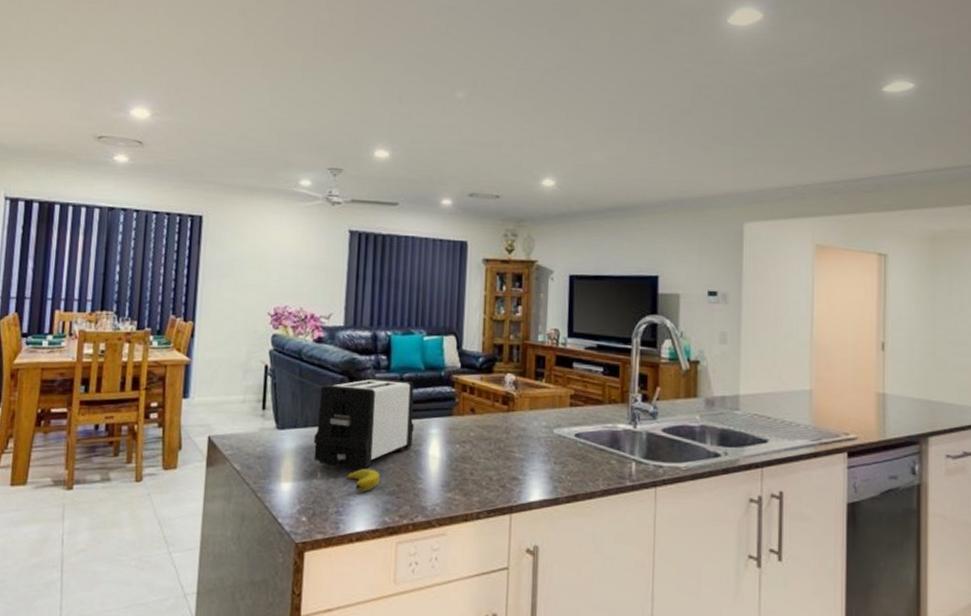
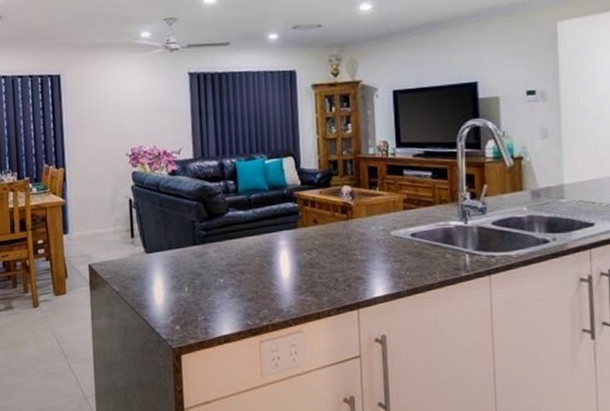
toaster: present [313,378,414,470] -> none [178,201,265,282]
banana: present [347,468,381,491] -> none [210,280,240,300]

